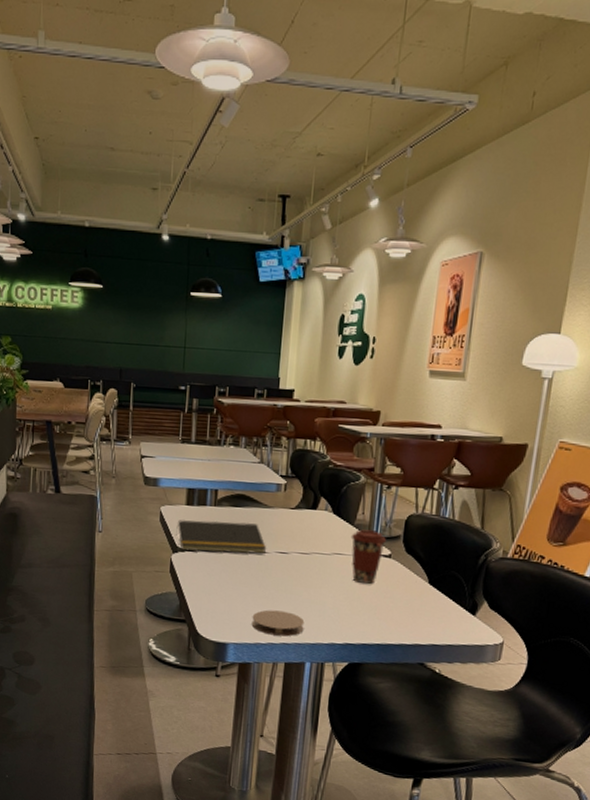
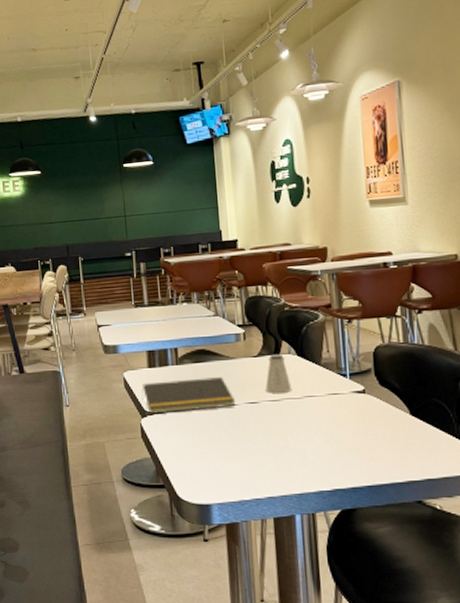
coaster: present [251,610,305,637] -> none [231,463,288,490]
saltshaker: none [297,508,323,548] -> present [265,353,292,393]
coffee cup: present [350,529,387,584] -> none [319,367,358,423]

